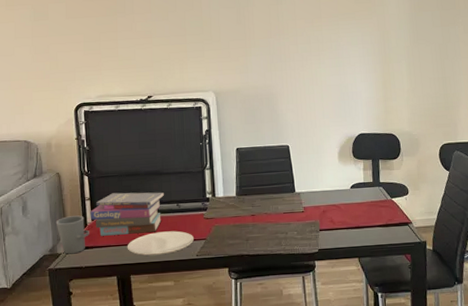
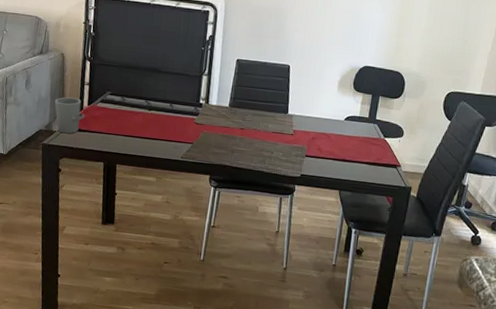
books: present [90,192,164,236] -> none [87,82,159,128]
plate: present [127,231,194,256] -> none [117,127,181,151]

